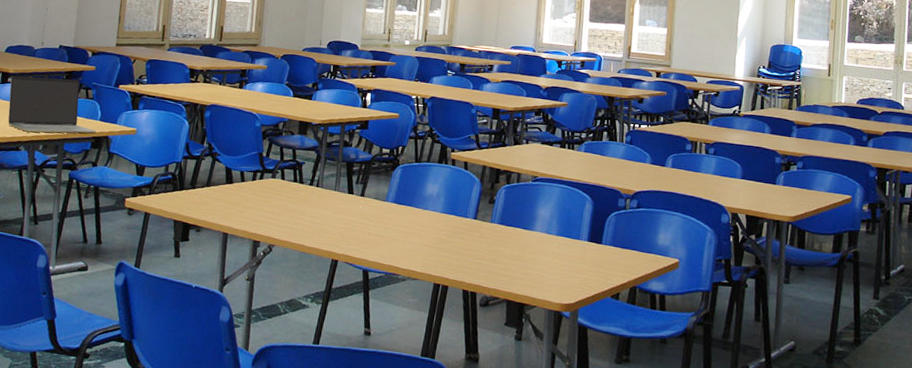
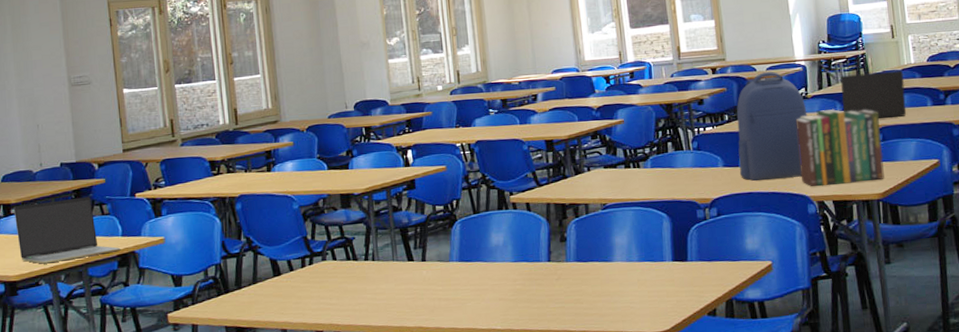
backpack: none [664,84,737,187] -> present [736,72,808,182]
books: none [720,129,803,205] -> present [795,108,885,186]
laptop: none [771,101,833,150] -> present [840,70,907,118]

